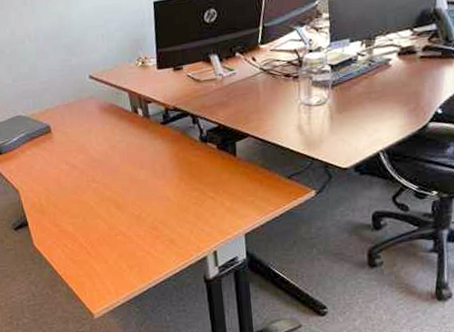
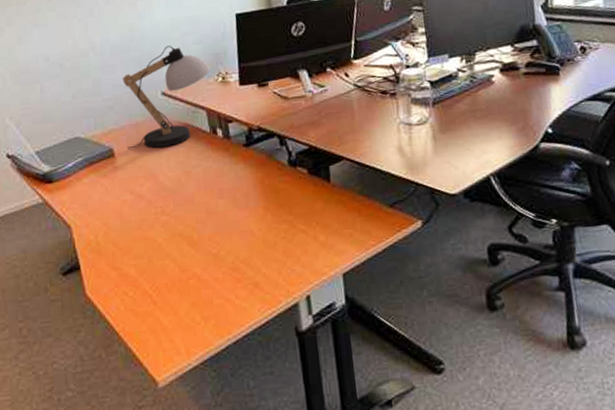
desk lamp: none [54,32,132,126] -> present [122,45,211,149]

